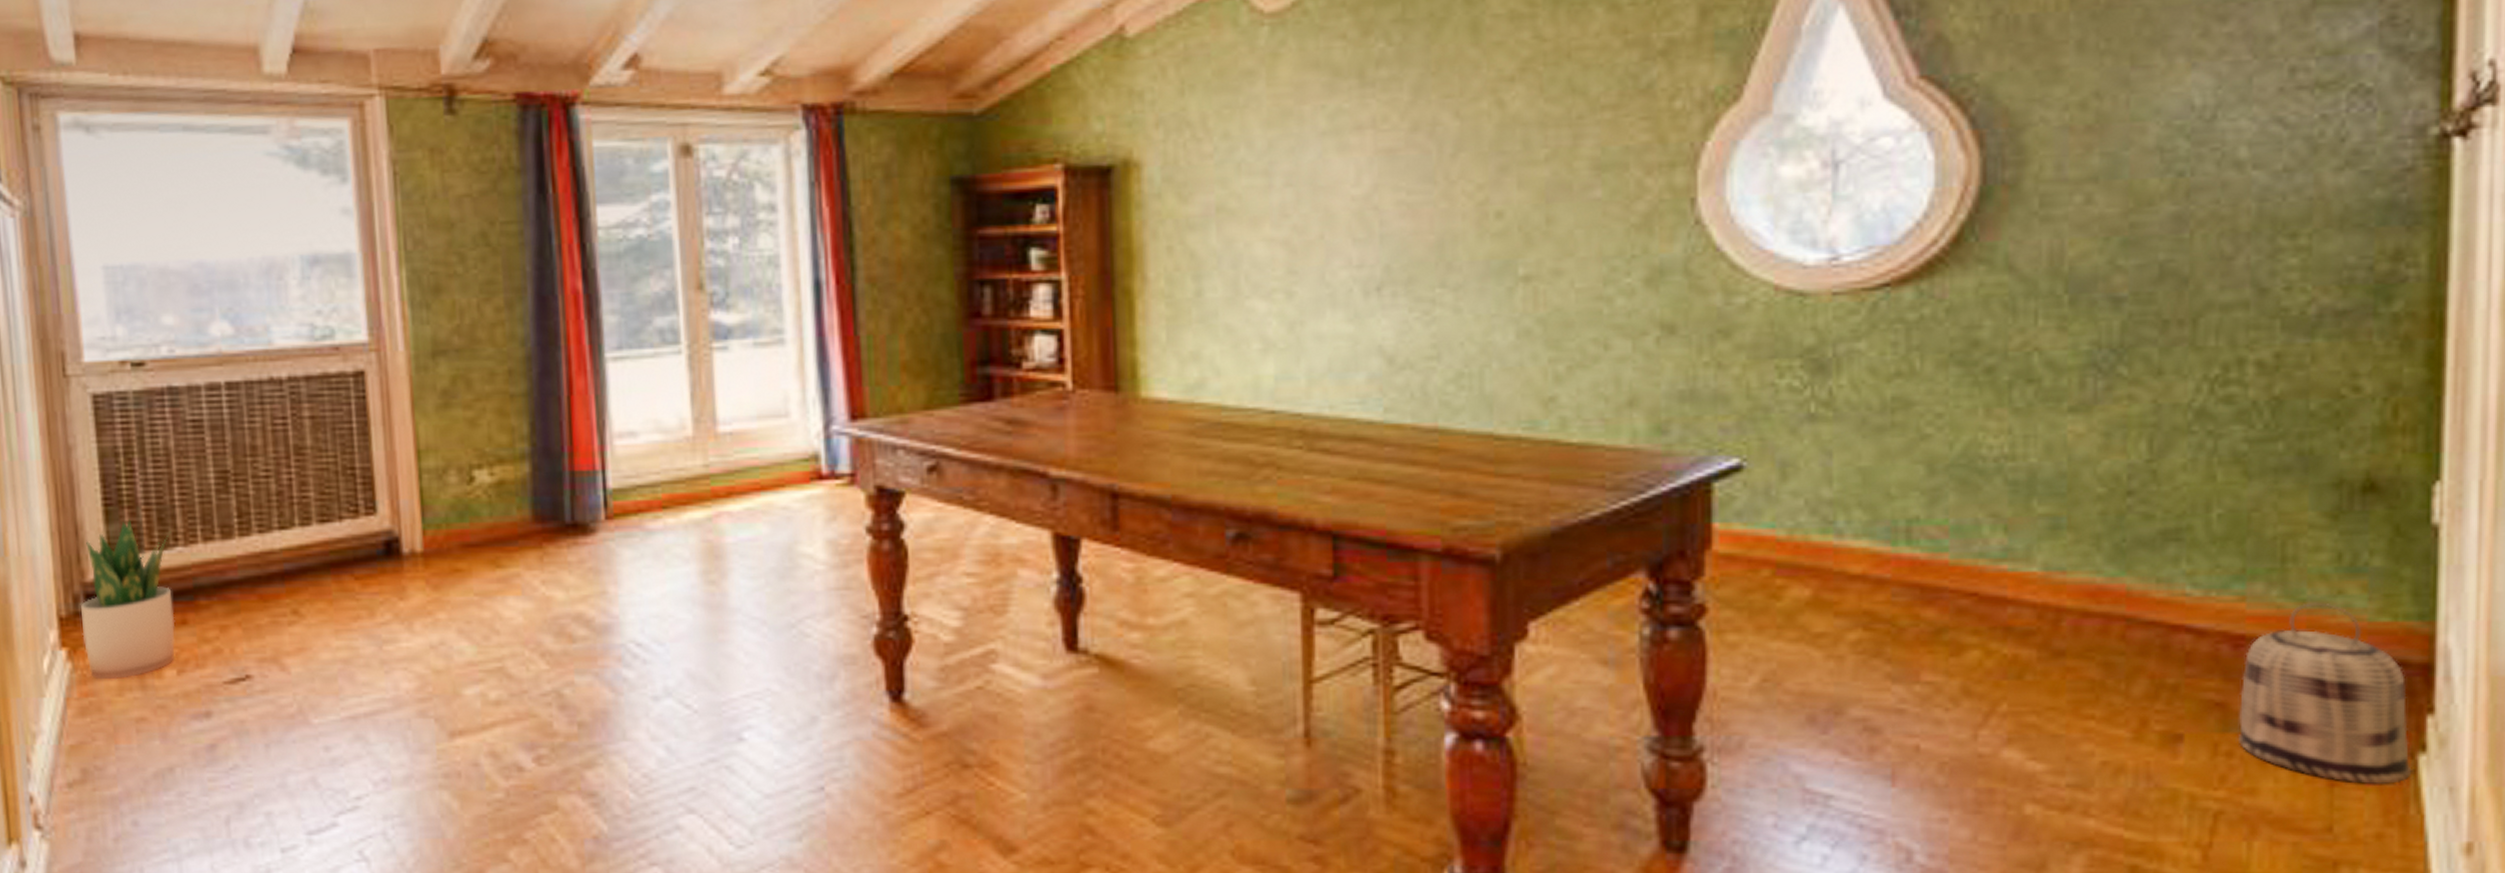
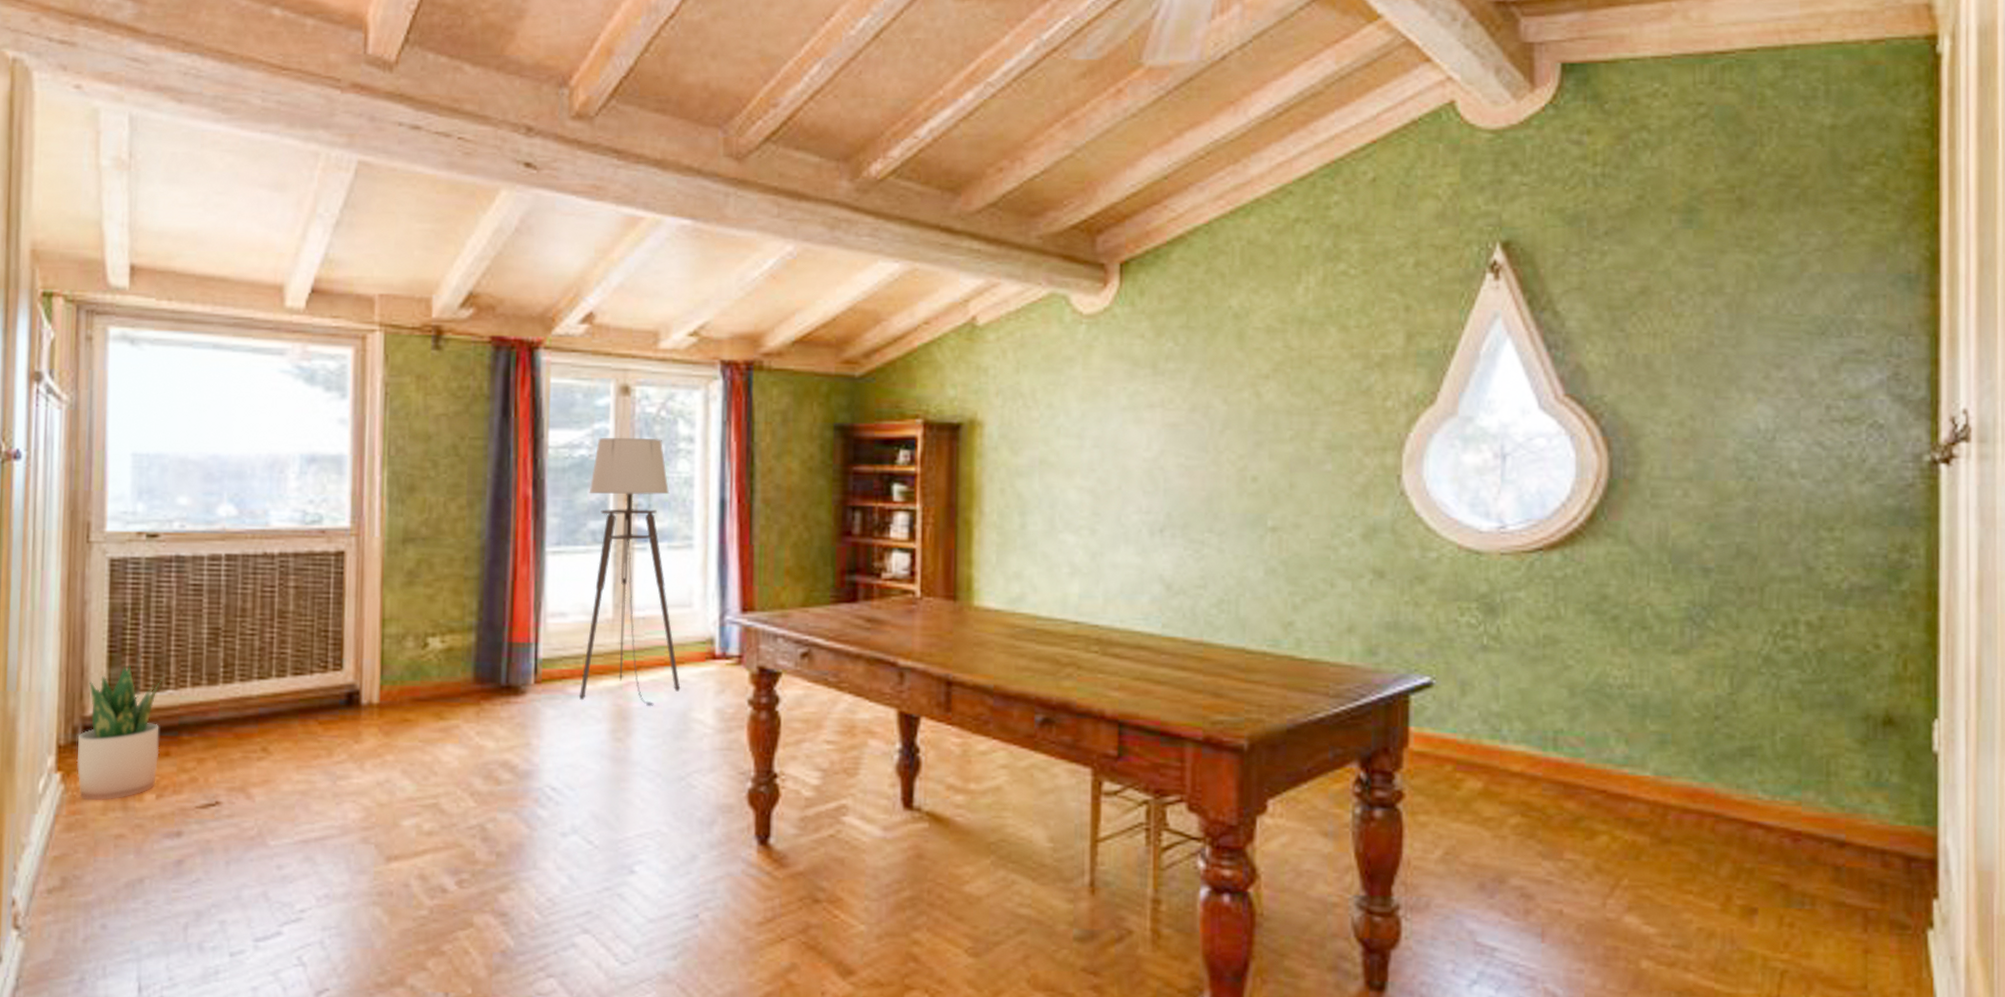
floor lamp: none [651,208,783,542] -> present [579,437,681,707]
basket: present [2237,602,2412,784] -> none [1797,808,1924,953]

